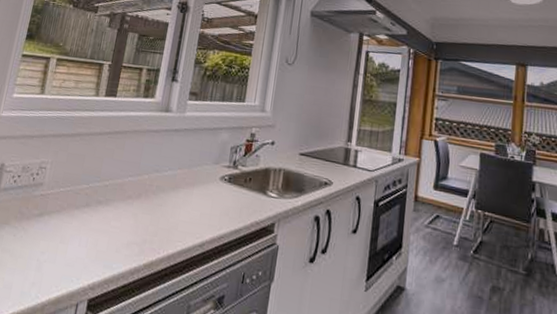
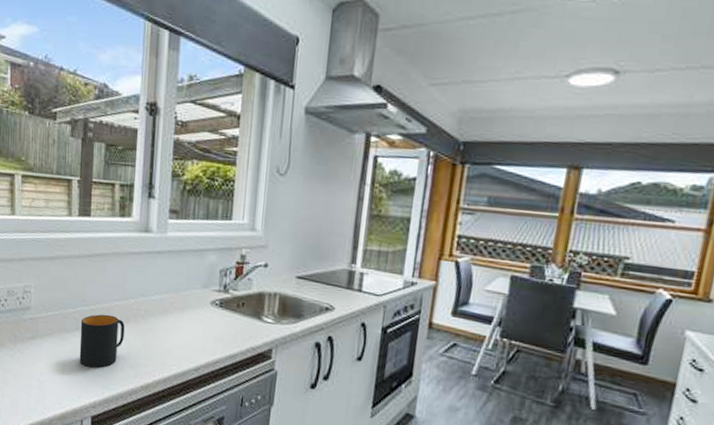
mug: none [84,190,136,246] -> present [79,314,125,368]

